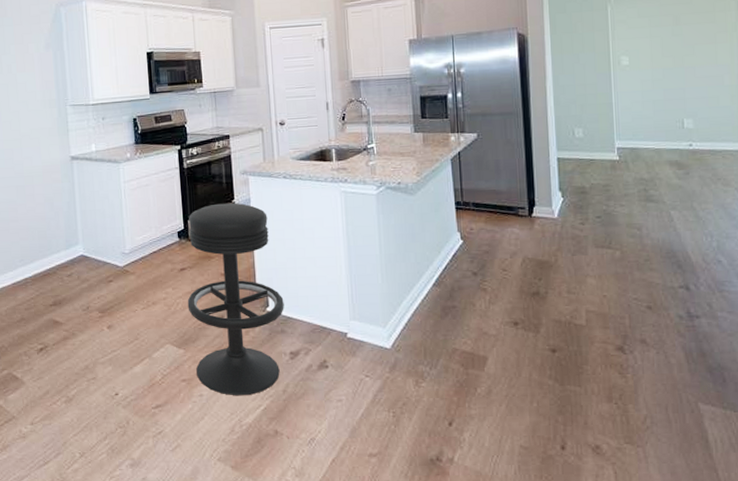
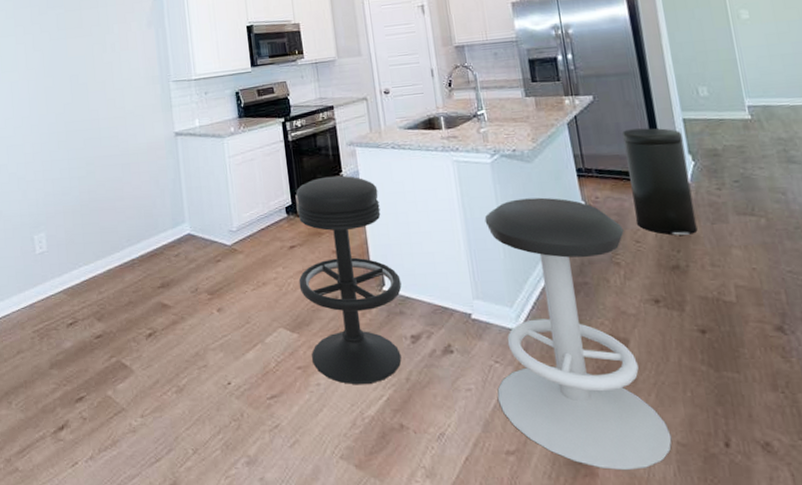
bar stool: none [365,228,516,470] -> present [484,197,672,471]
pedal bin: none [500,165,559,266] -> present [621,128,698,236]

